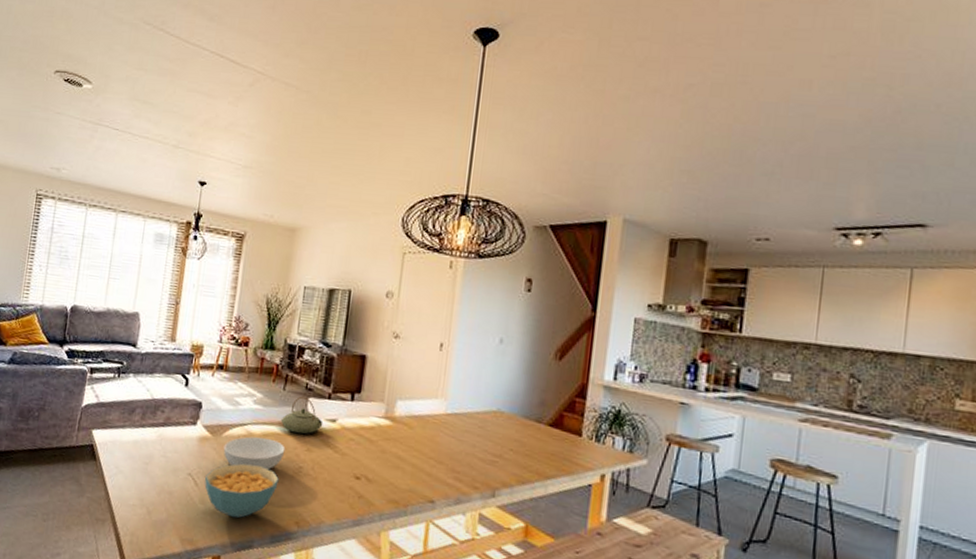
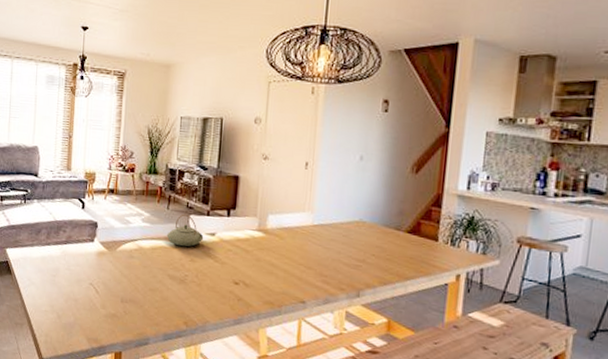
cereal bowl: present [204,463,279,519] -> none [104,273,168,320]
serving bowl: present [223,436,286,471] -> none [118,250,172,279]

